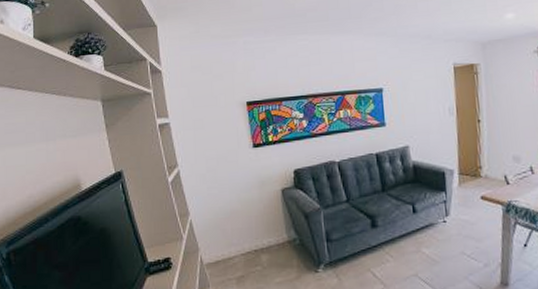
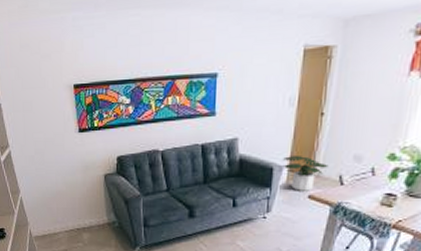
potted plant: none [452,159,493,193] -> present [283,156,329,191]

